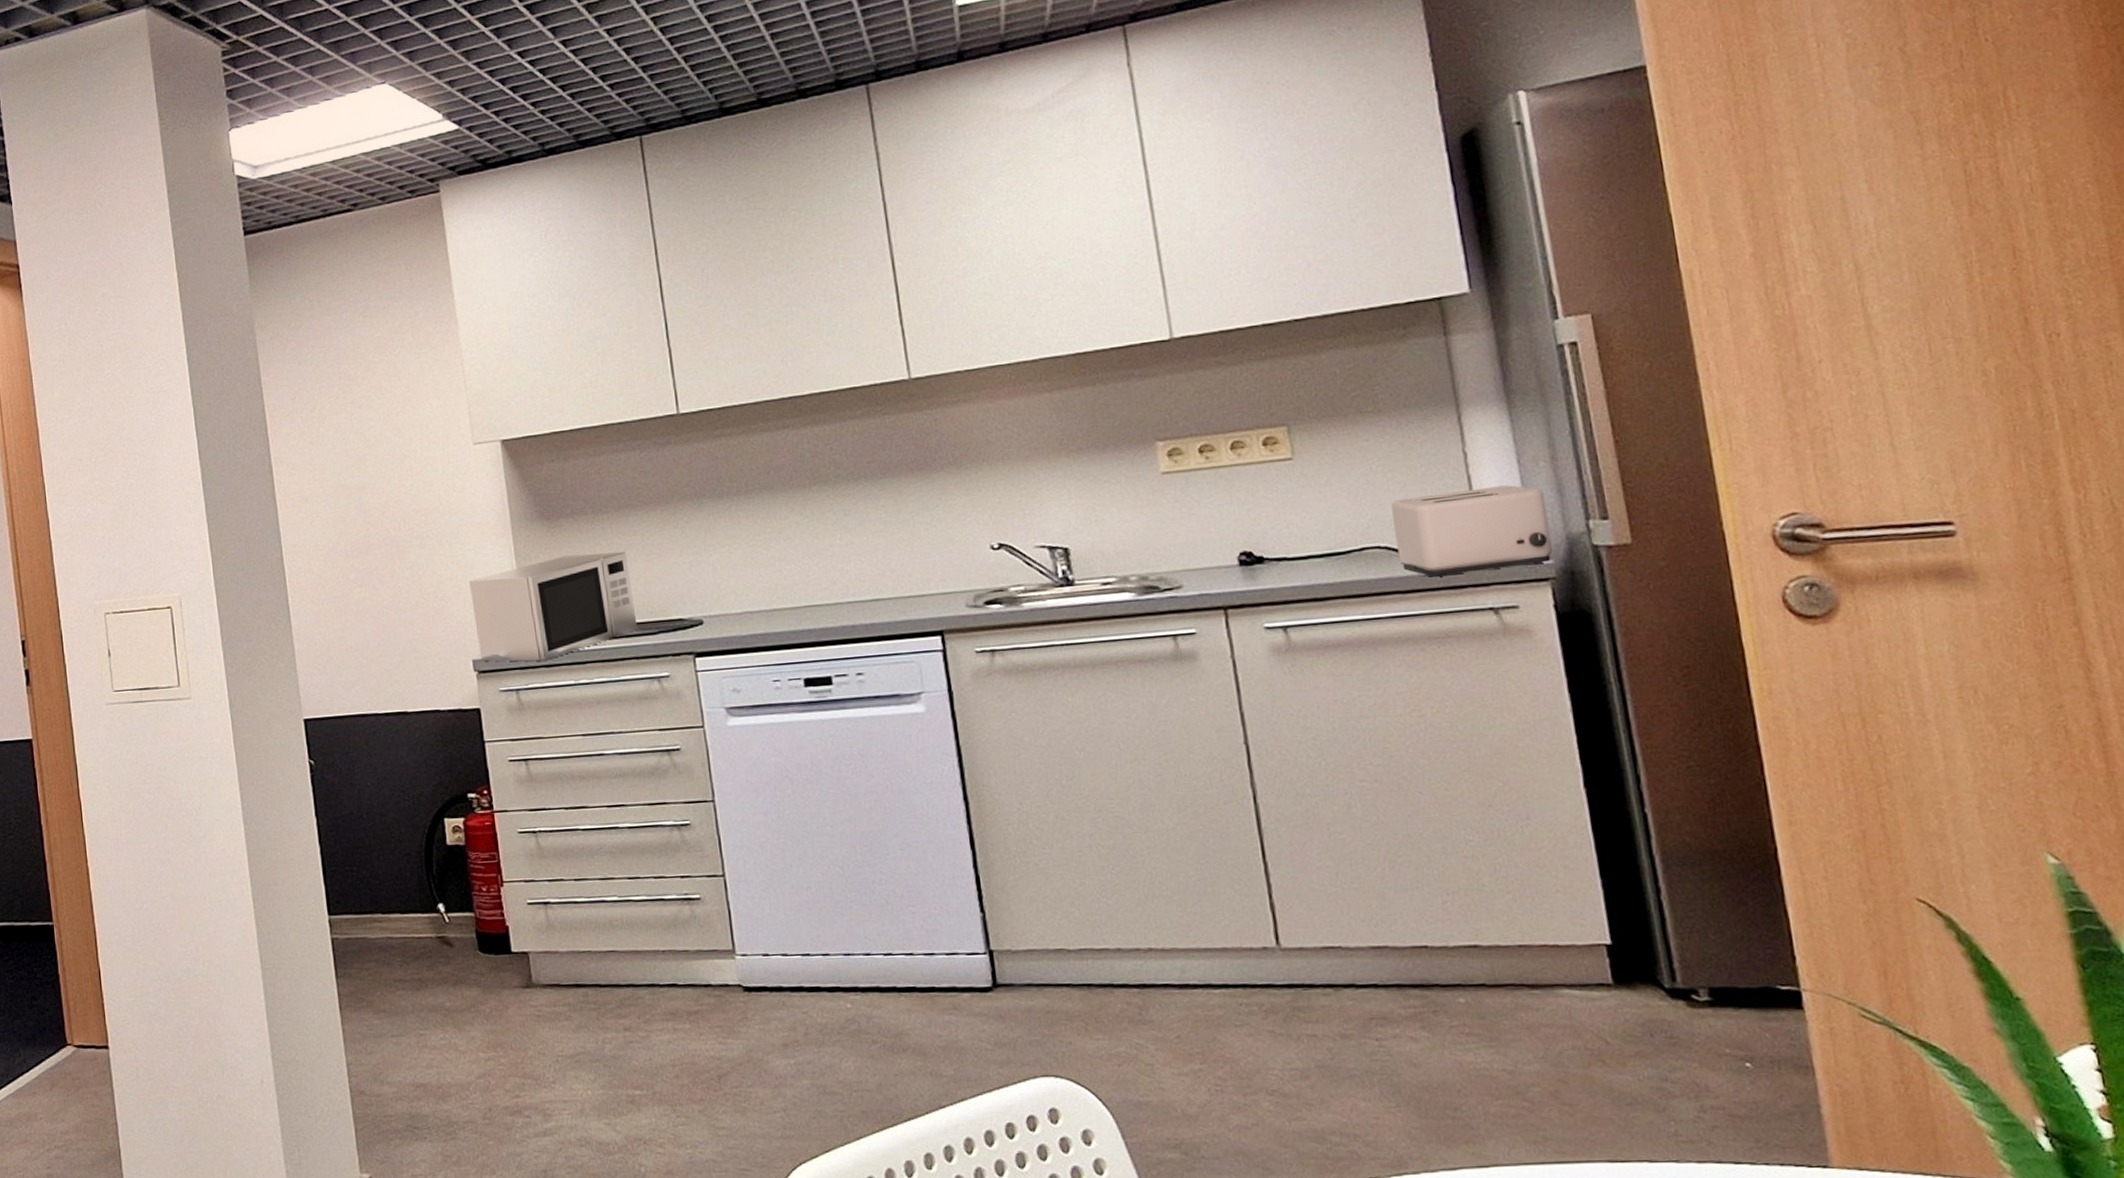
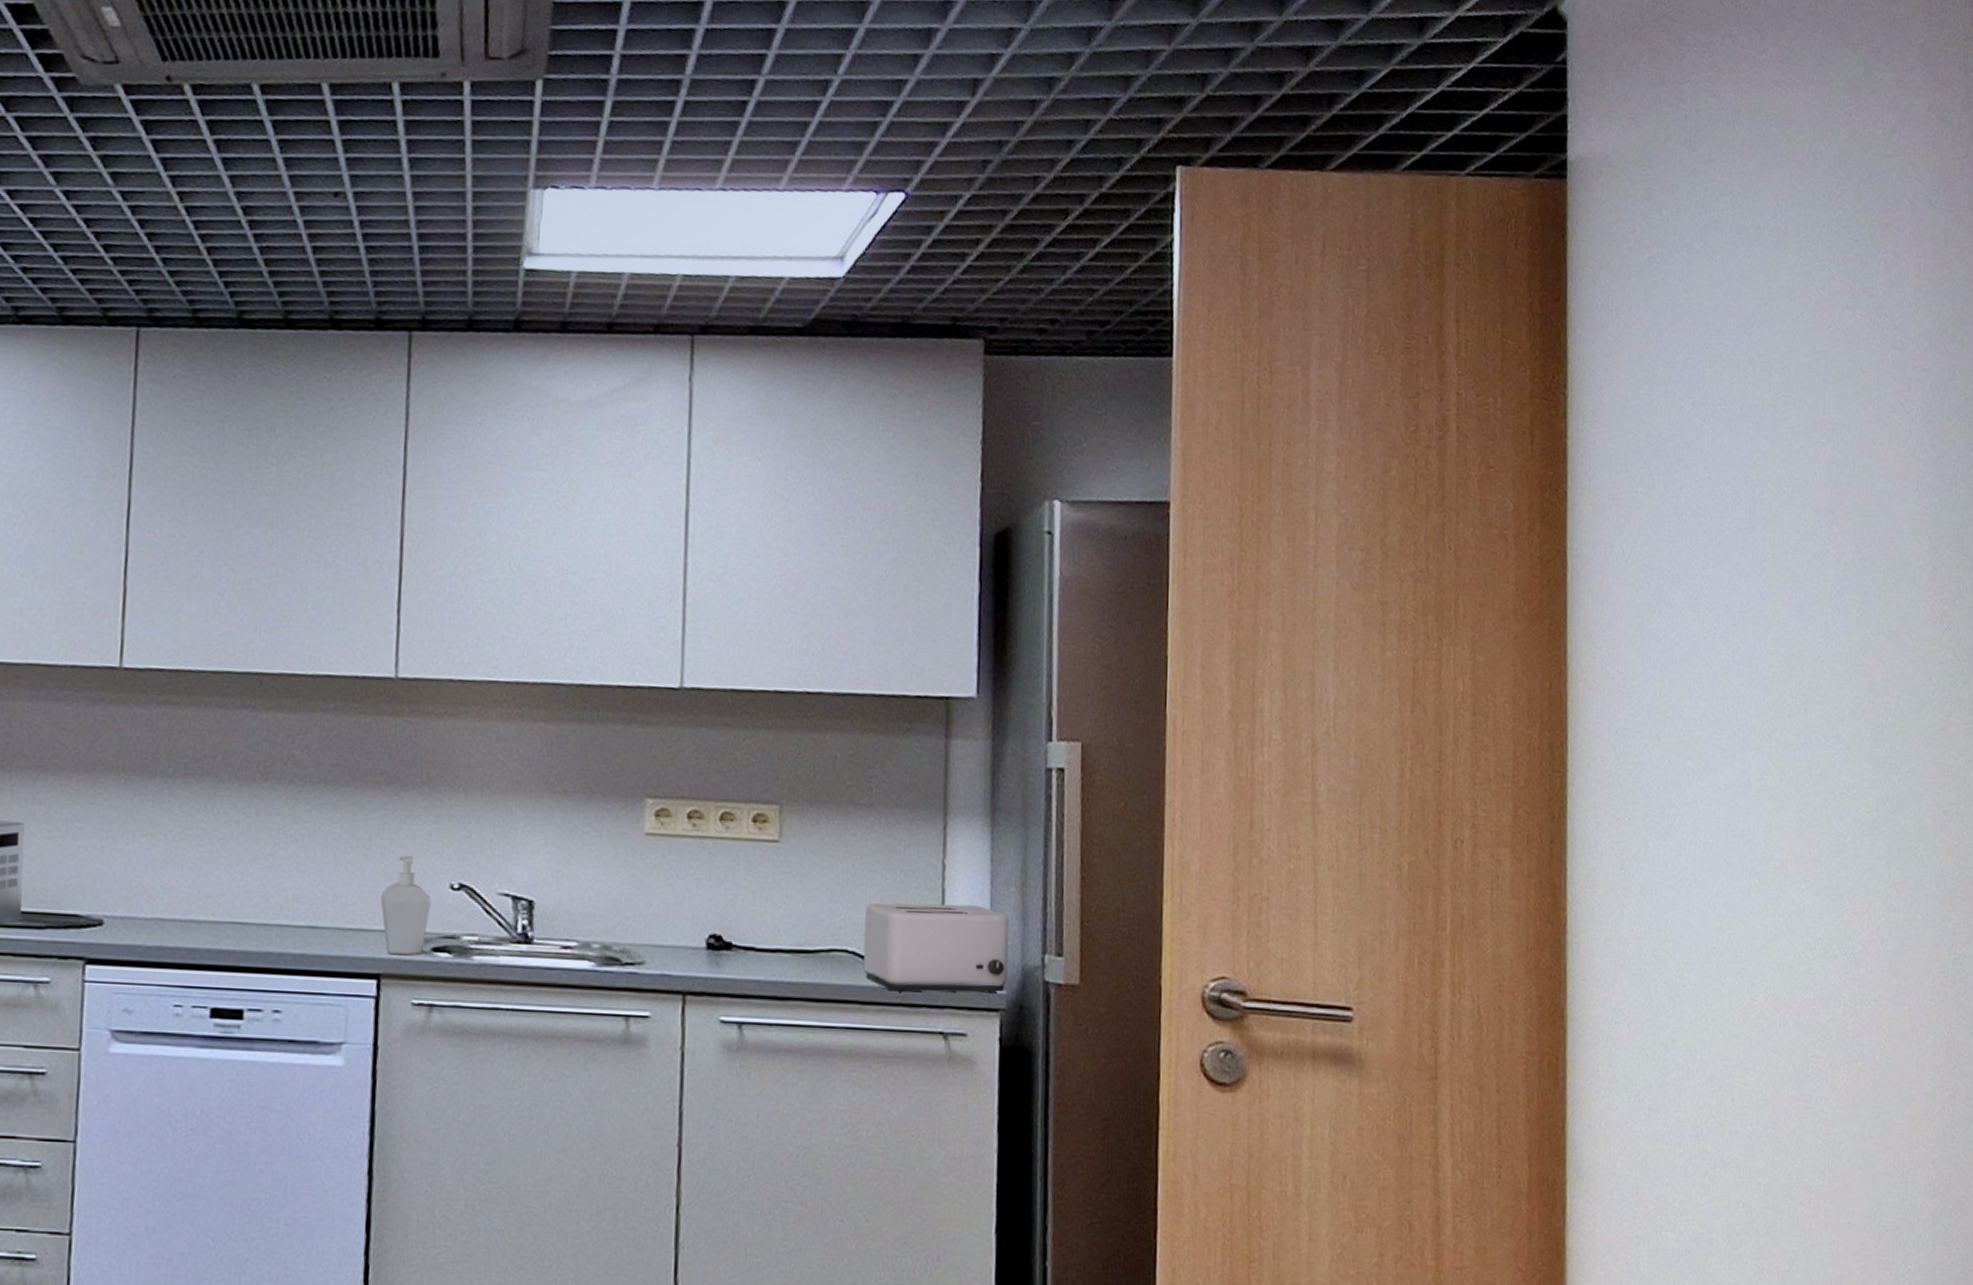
soap bottle: none [931,526,977,613] -> present [380,855,431,956]

